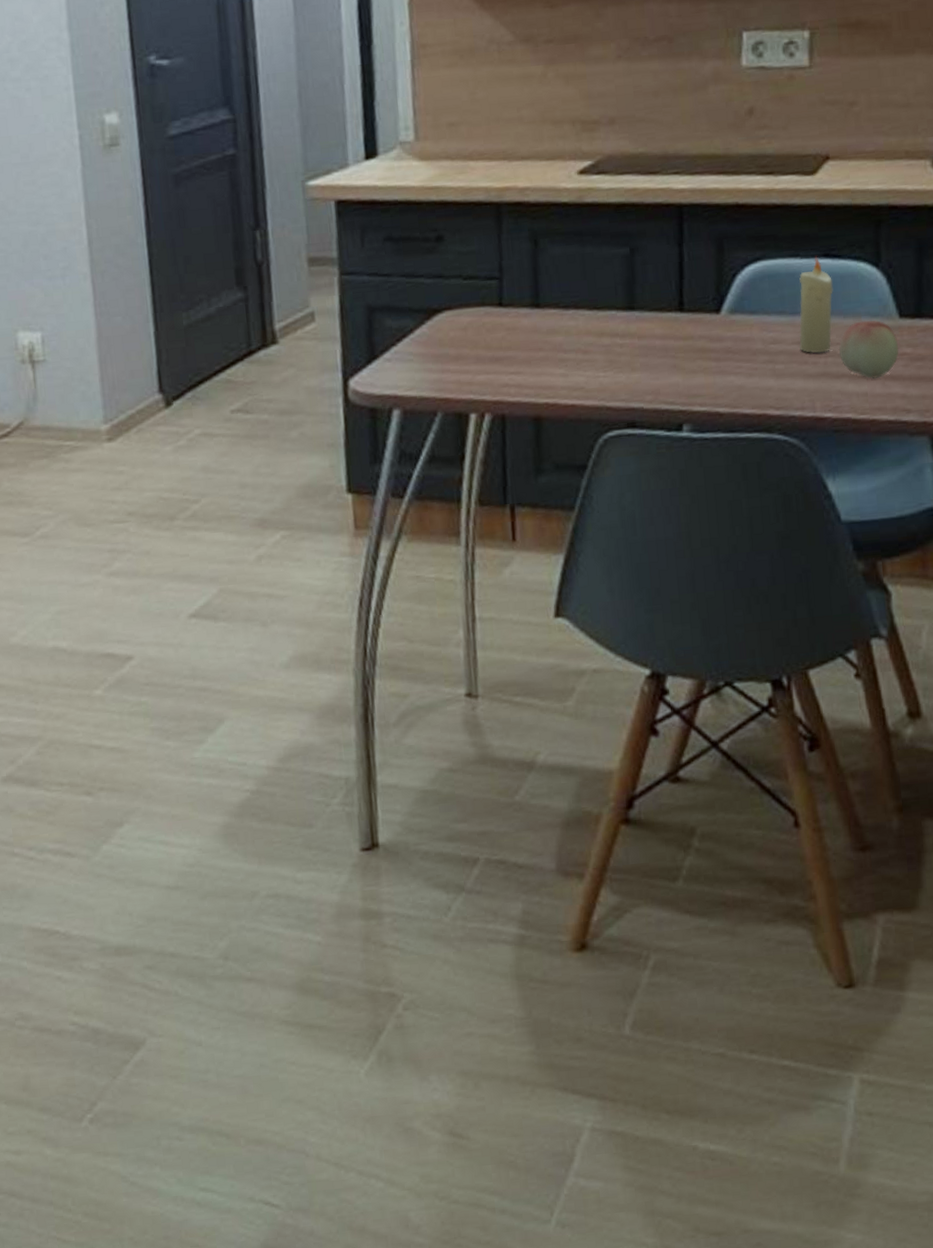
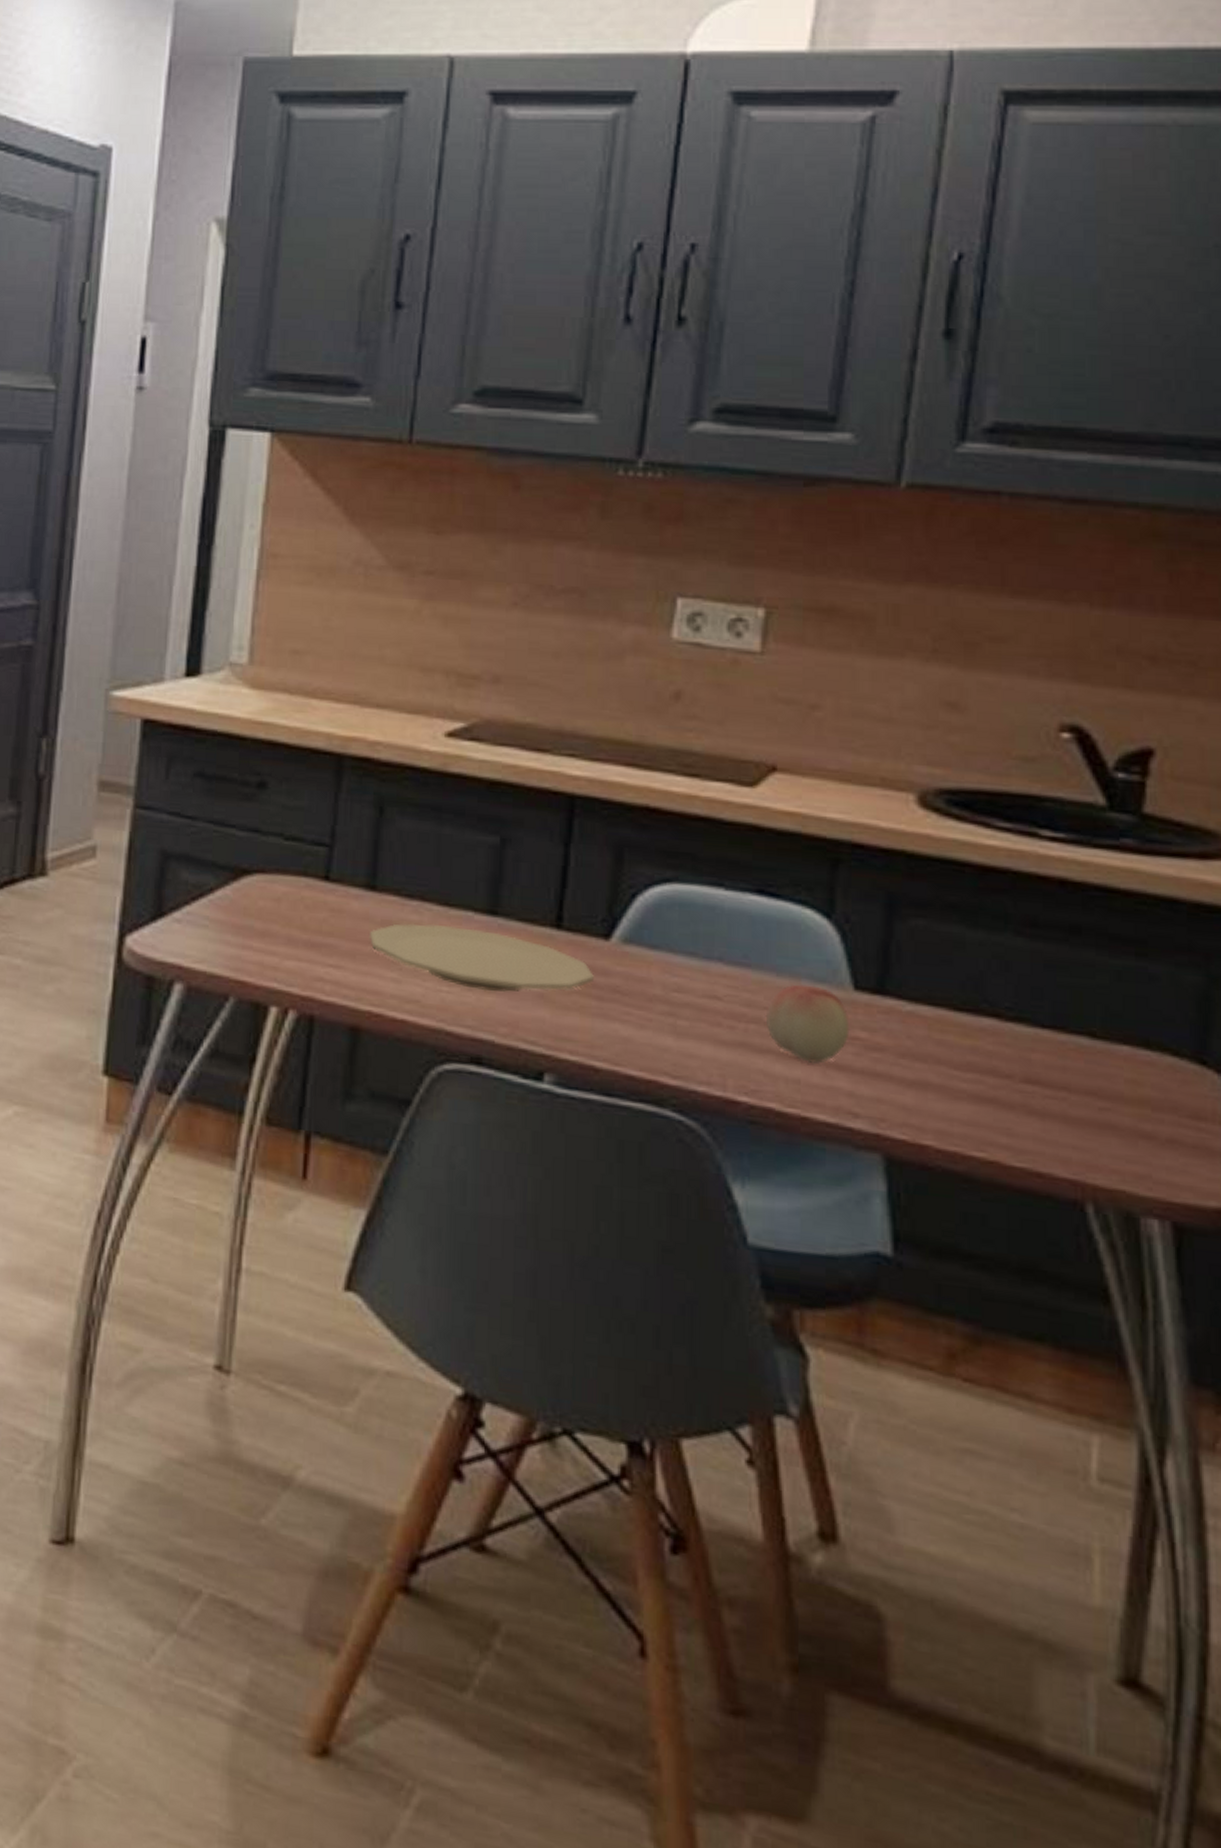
plate: none [539,323,712,371] -> present [368,923,594,992]
candle: present [799,256,833,353] -> none [712,890,766,1017]

